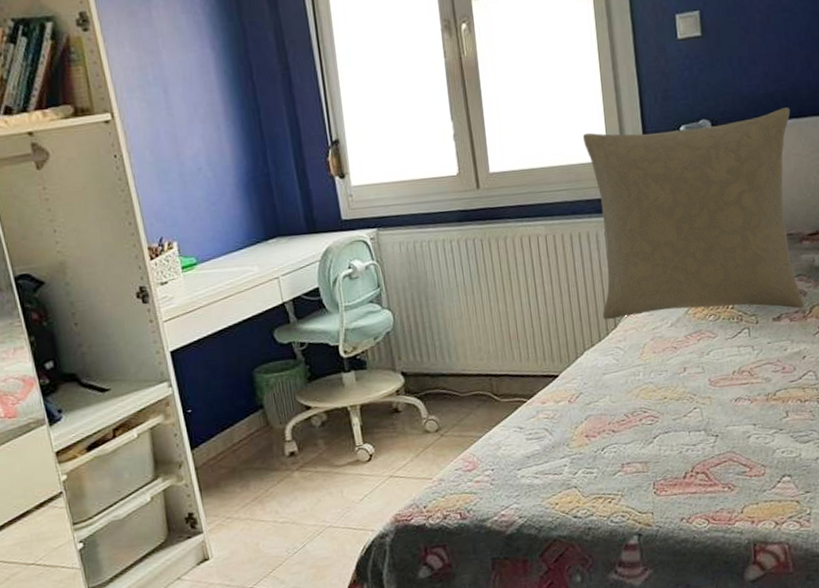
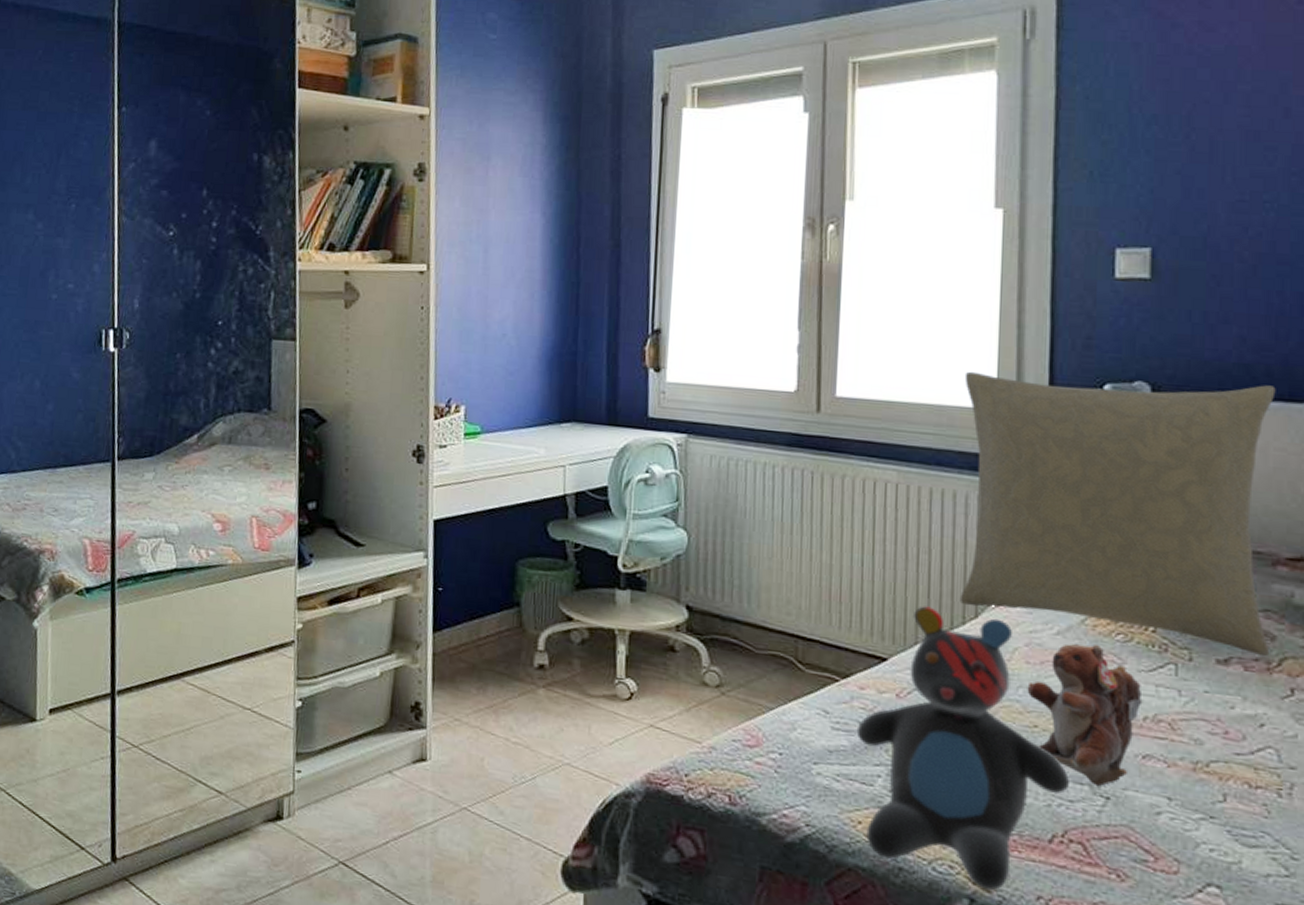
teddy bear: none [544,324,692,525] -> present [856,606,1070,891]
plush toy: none [656,326,731,429] -> present [1027,643,1143,786]

